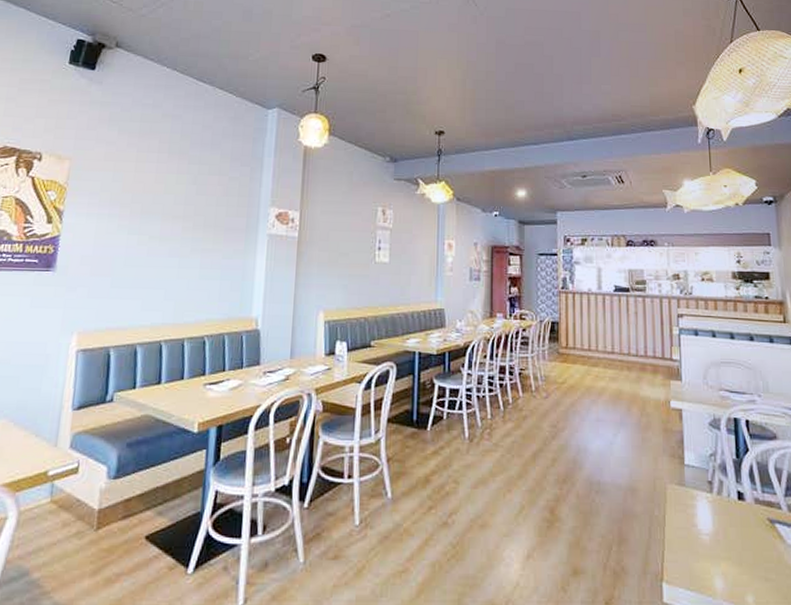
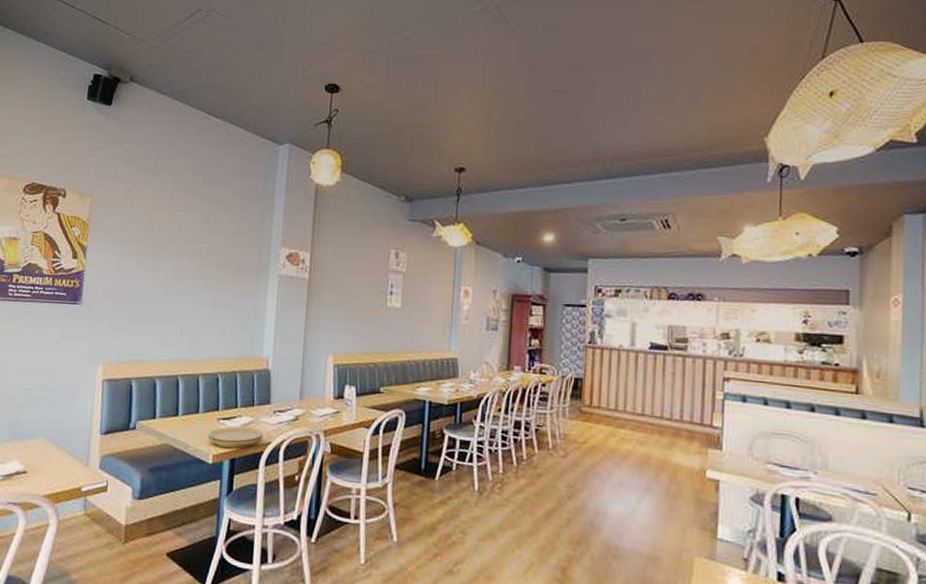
plate: none [192,390,253,415] -> present [207,426,264,449]

